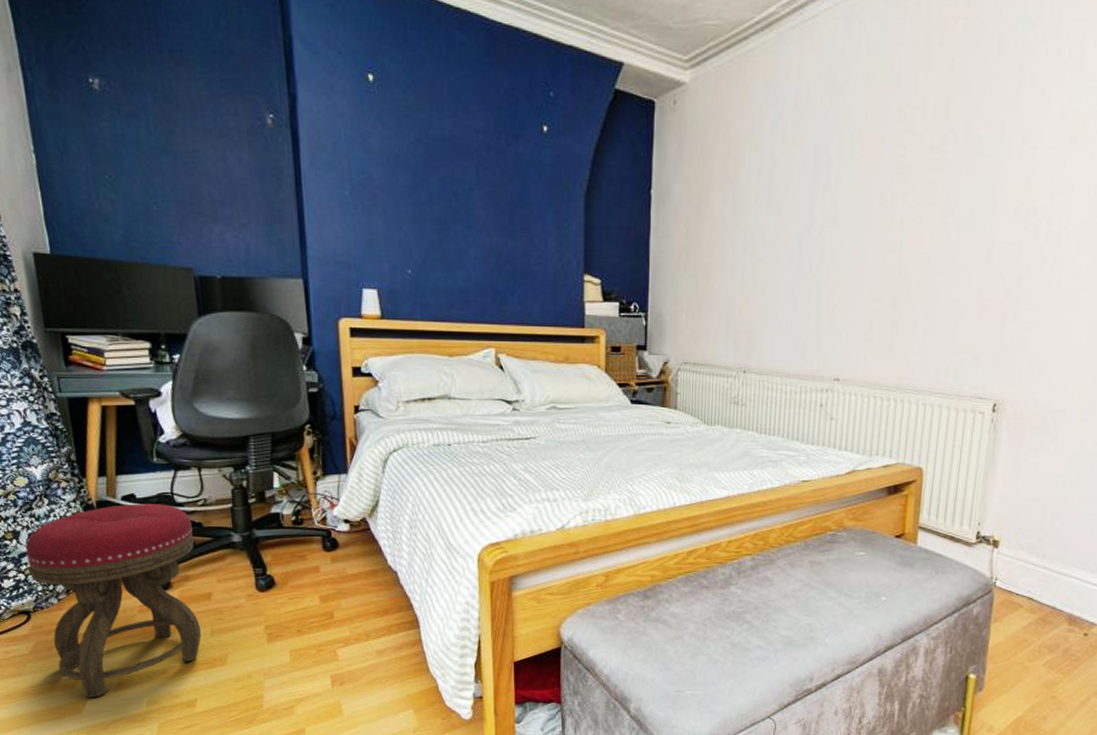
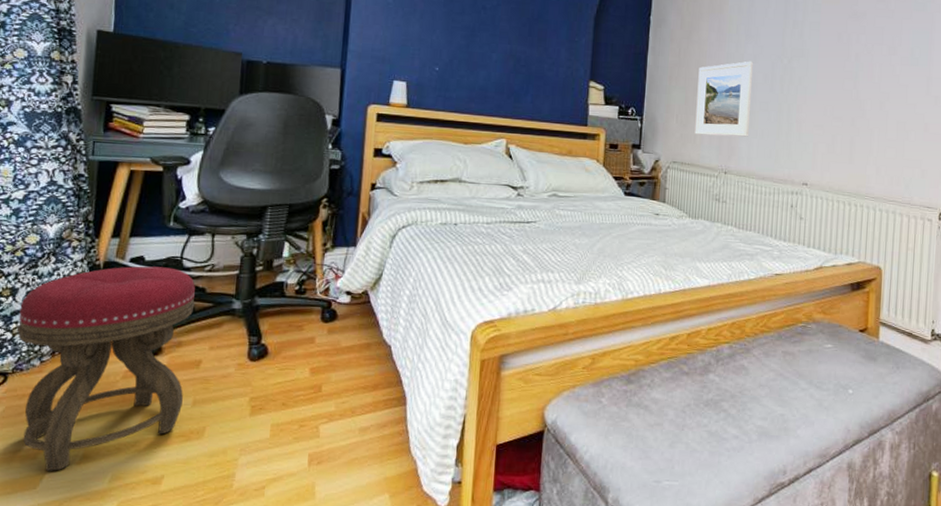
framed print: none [708,237,775,330] -> present [694,61,753,137]

